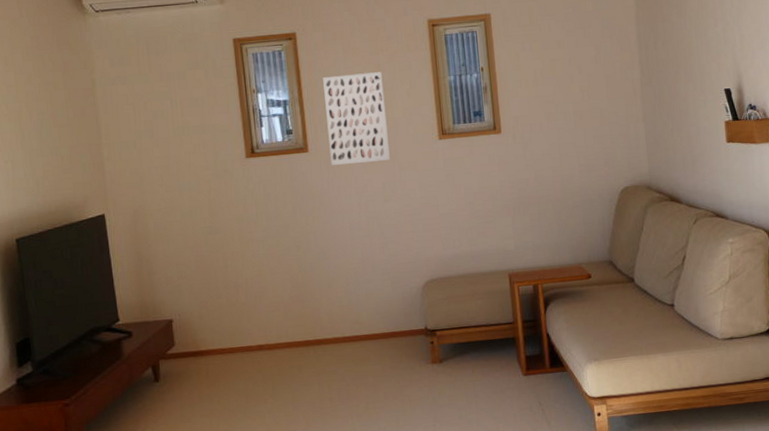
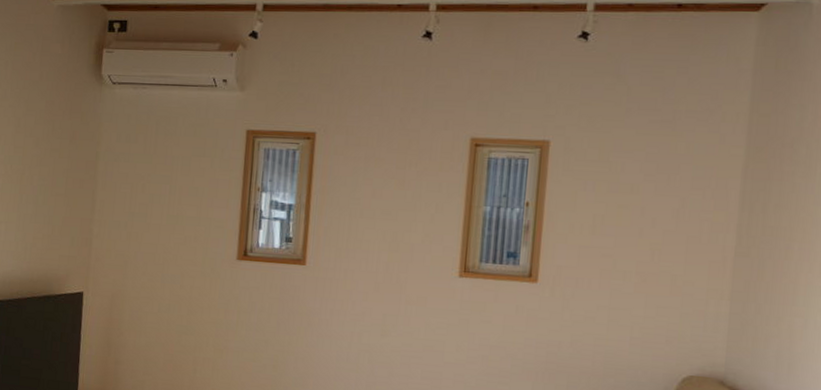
wall art: present [322,72,390,166] -> none [328,185,406,290]

